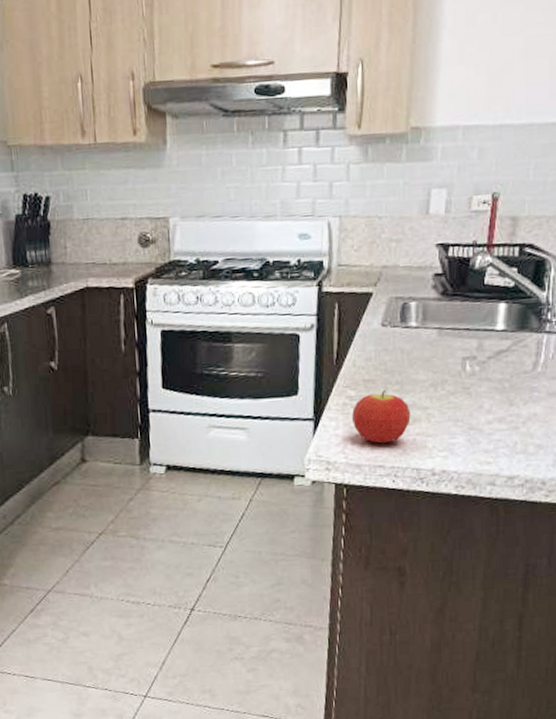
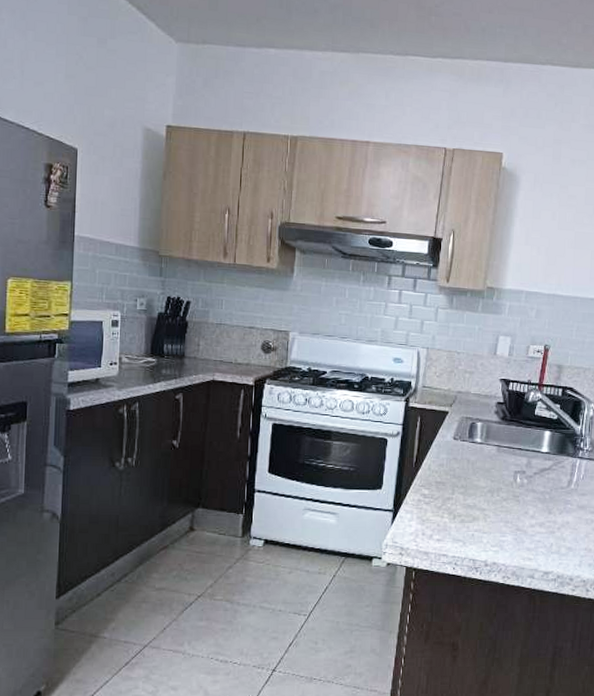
fruit: present [351,389,411,444] -> none [423,491,471,536]

